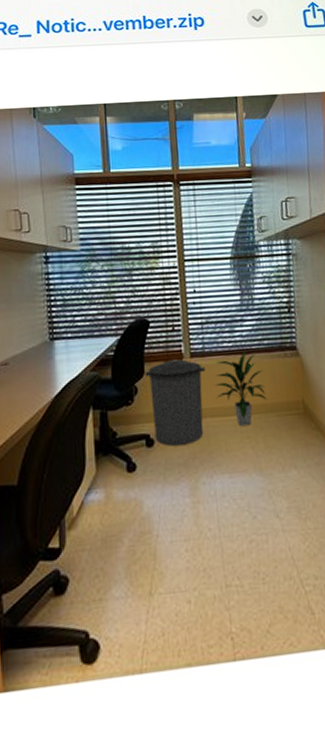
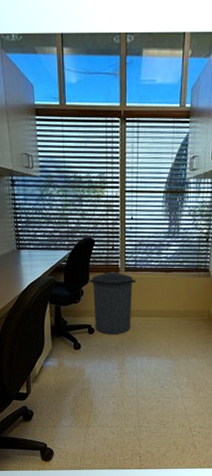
indoor plant: present [214,352,268,426] -> none [142,270,182,324]

